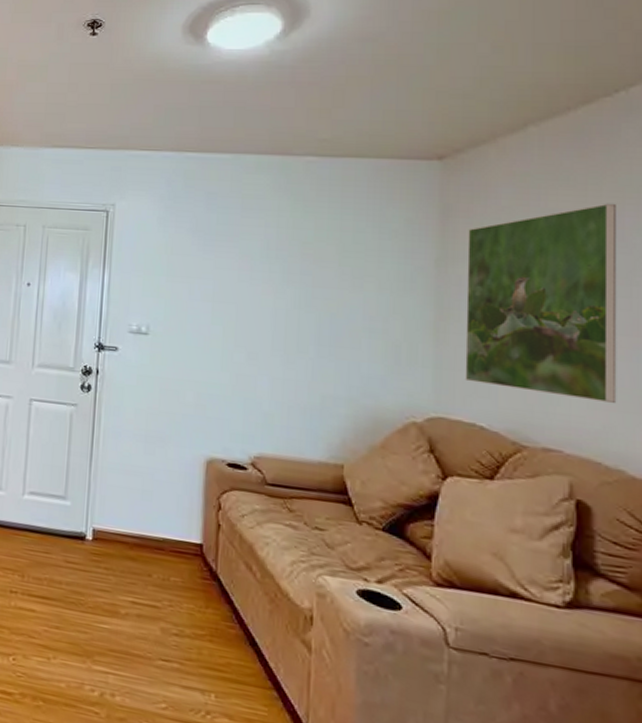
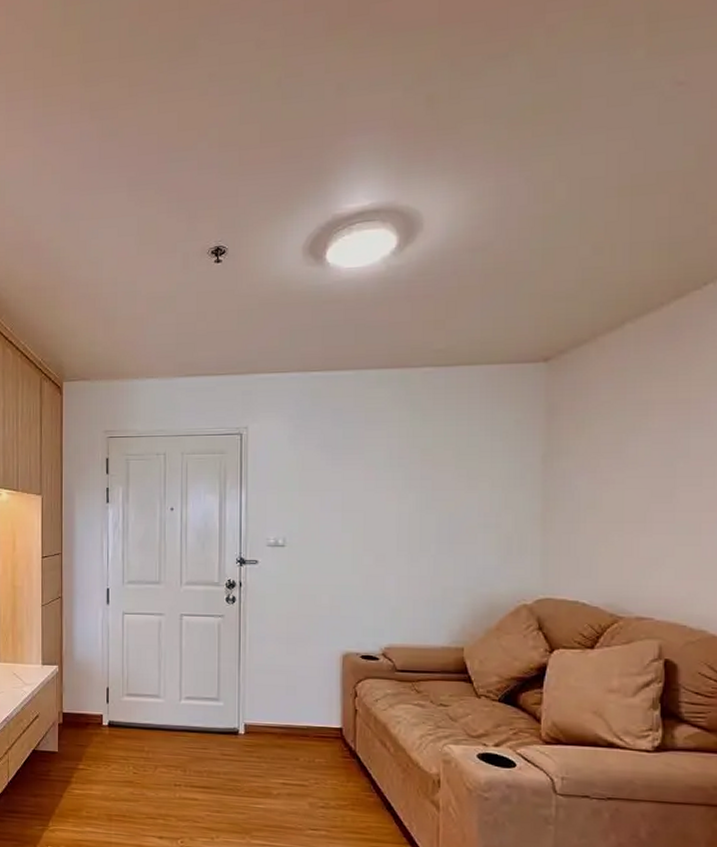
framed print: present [465,203,617,404] -> none [569,391,703,573]

